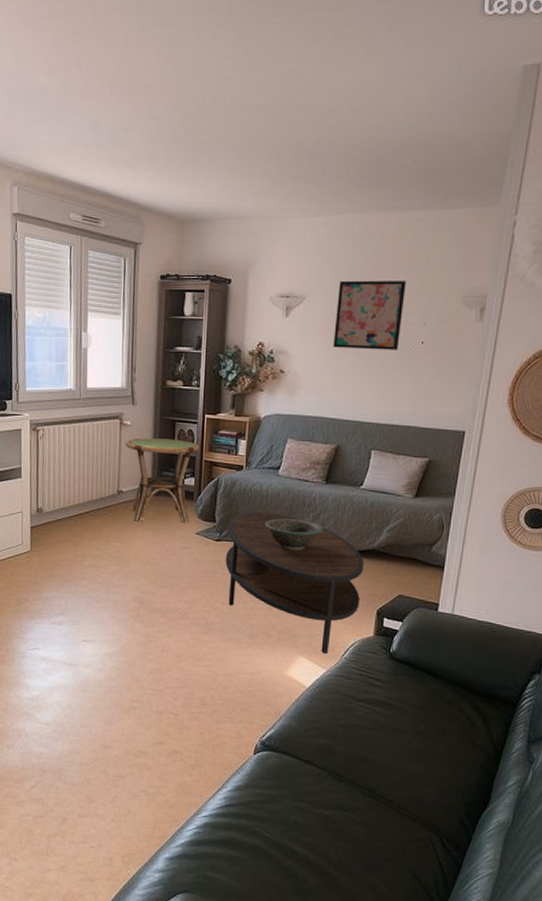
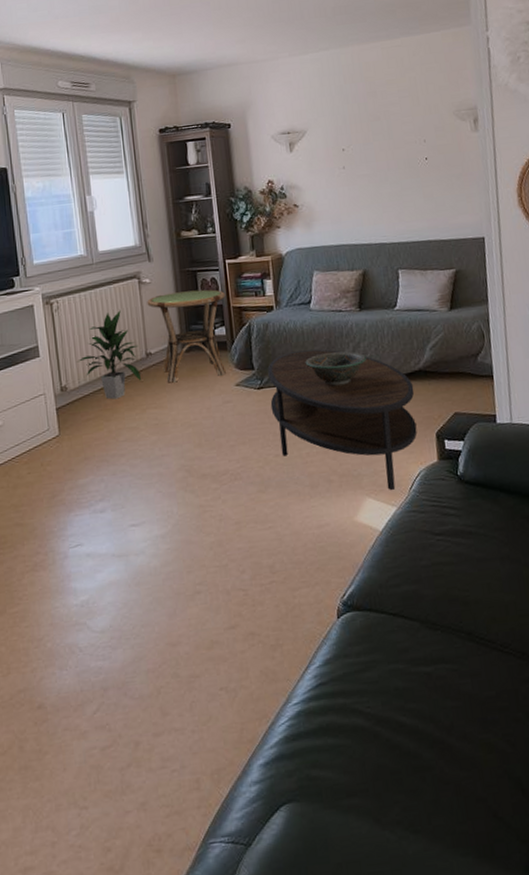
indoor plant: none [54,446,112,528] -> present [76,310,142,400]
wall art: present [333,280,406,350] -> none [336,103,405,175]

